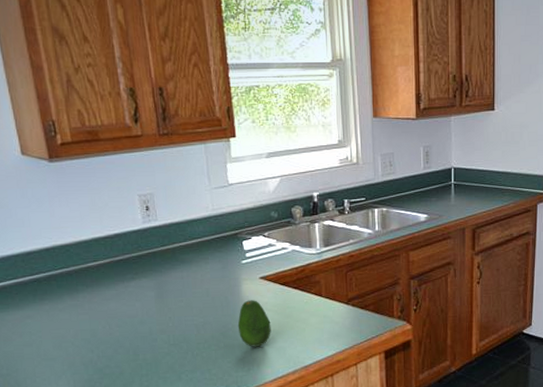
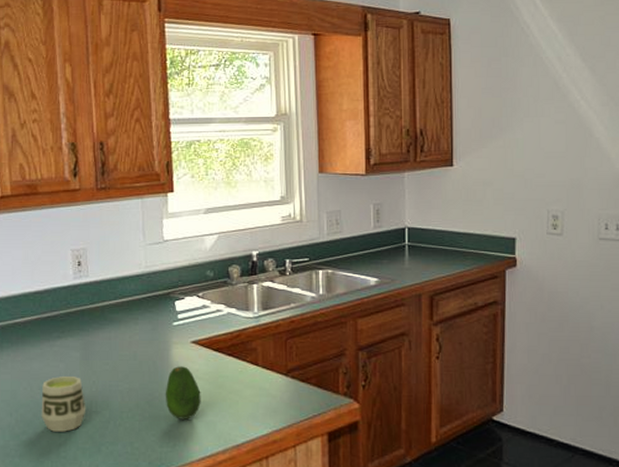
cup: none [120,314,165,364] -> present [41,376,86,432]

